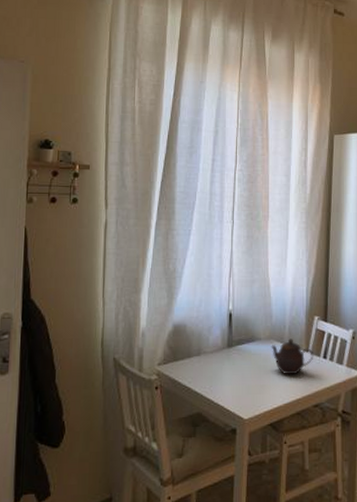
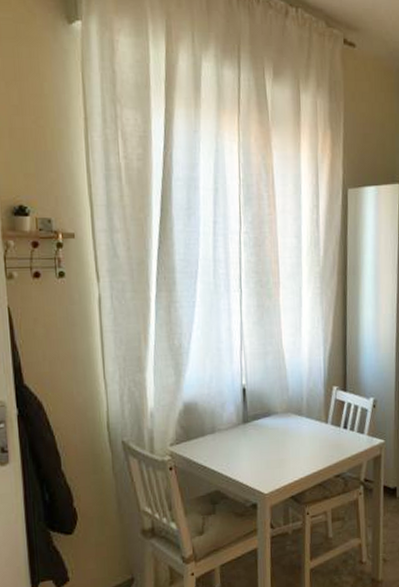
teapot: present [271,339,314,375] -> none [288,410,334,448]

